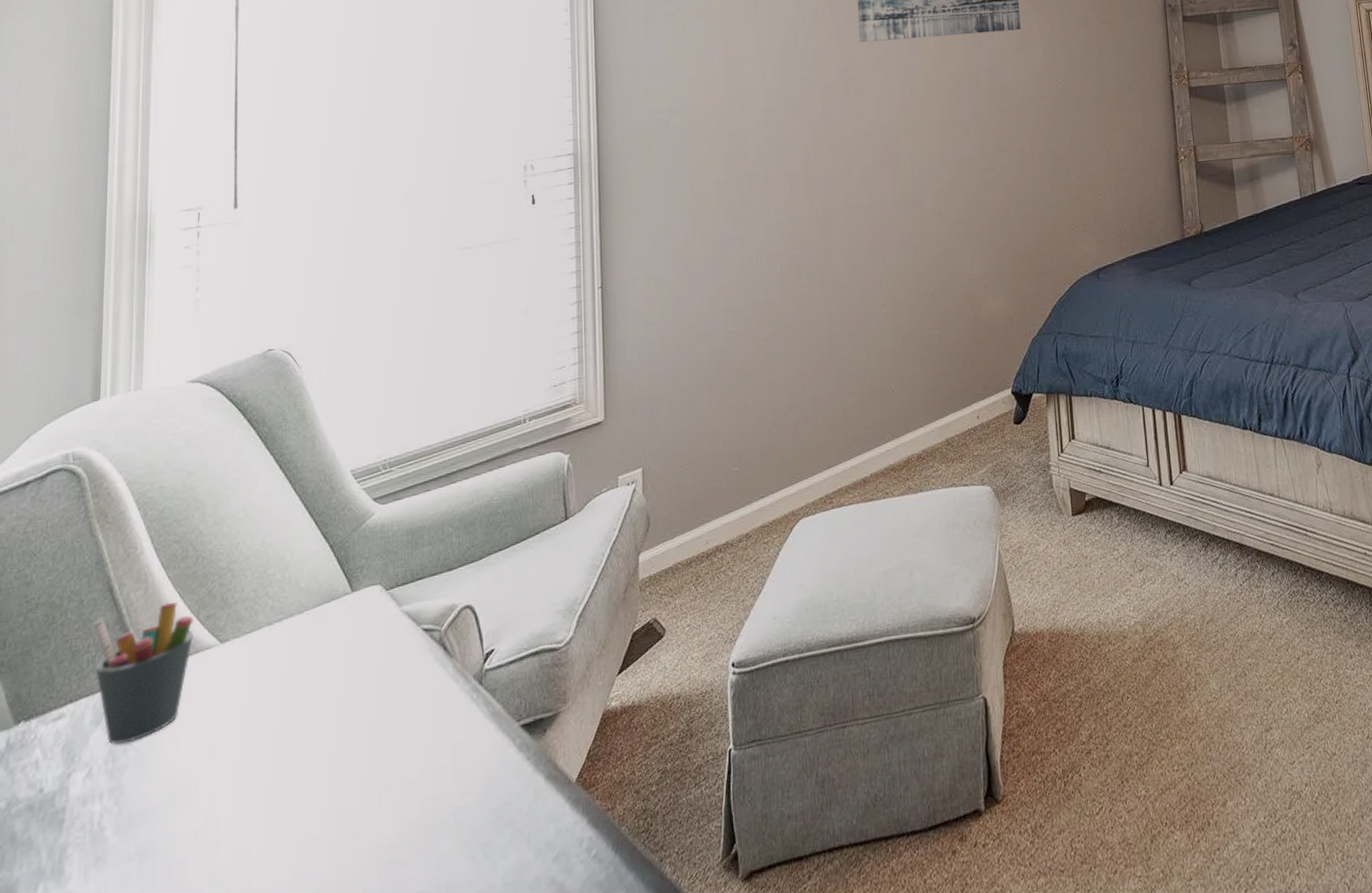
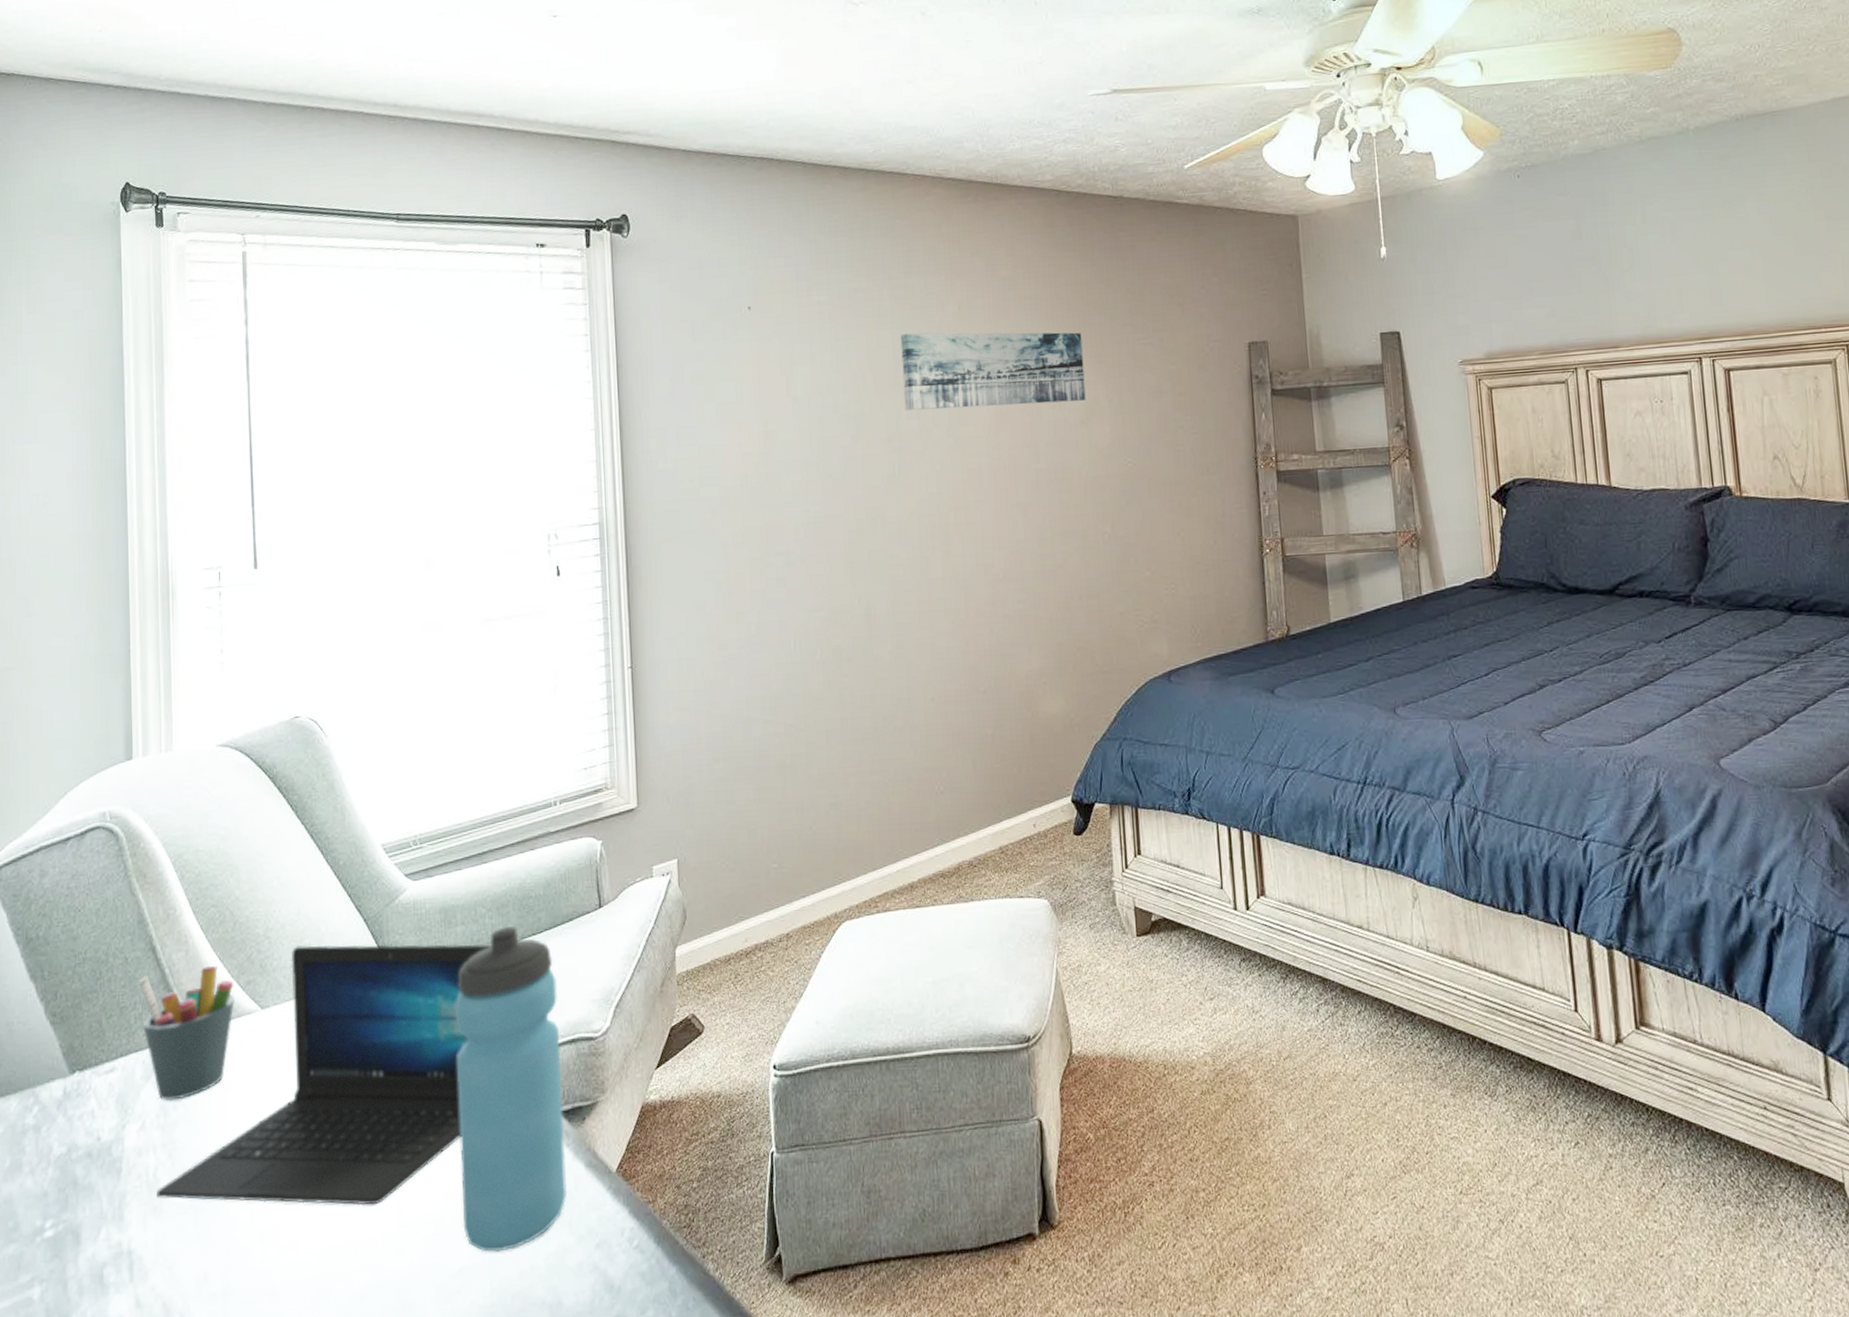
laptop: none [100,563,457,848] -> present [157,944,491,1206]
water bottle: none [419,544,527,875] -> present [455,927,568,1252]

